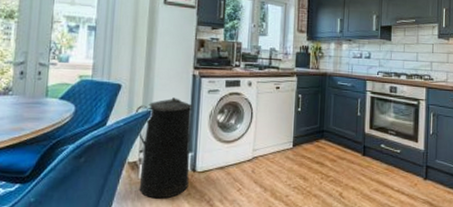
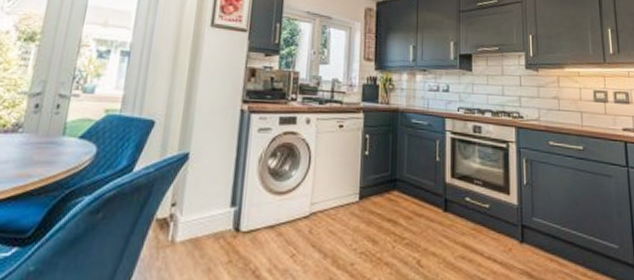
trash can: present [135,97,192,199] -> none [167,137,239,268]

